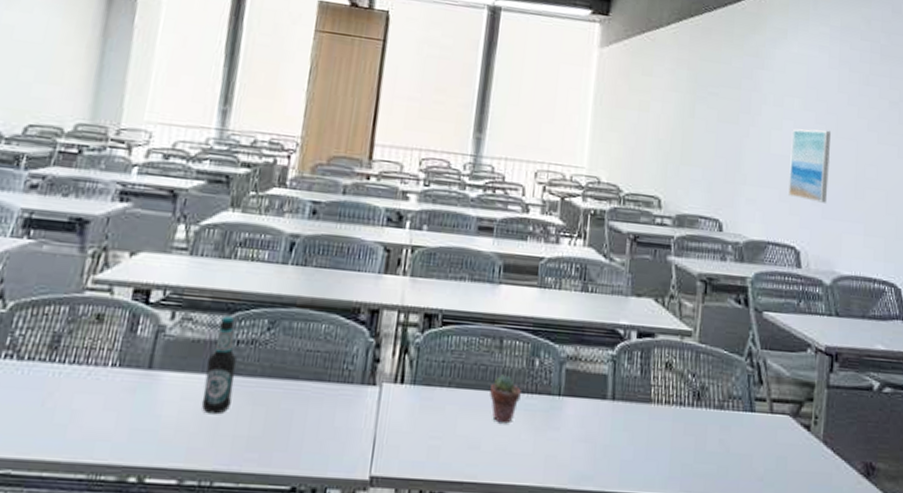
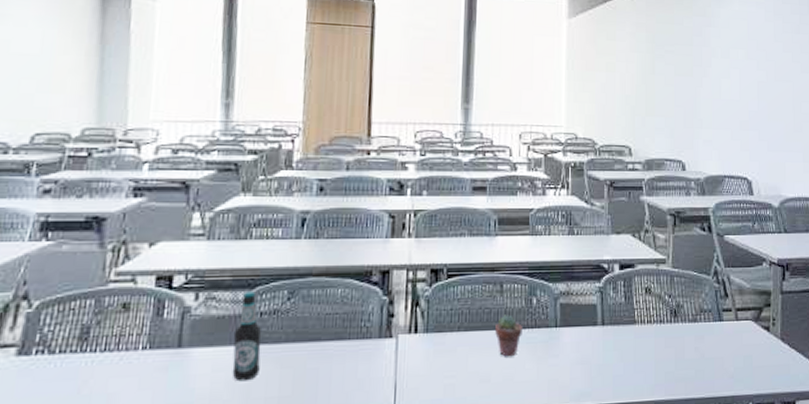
wall art: present [788,128,831,203] -> none [738,75,772,138]

